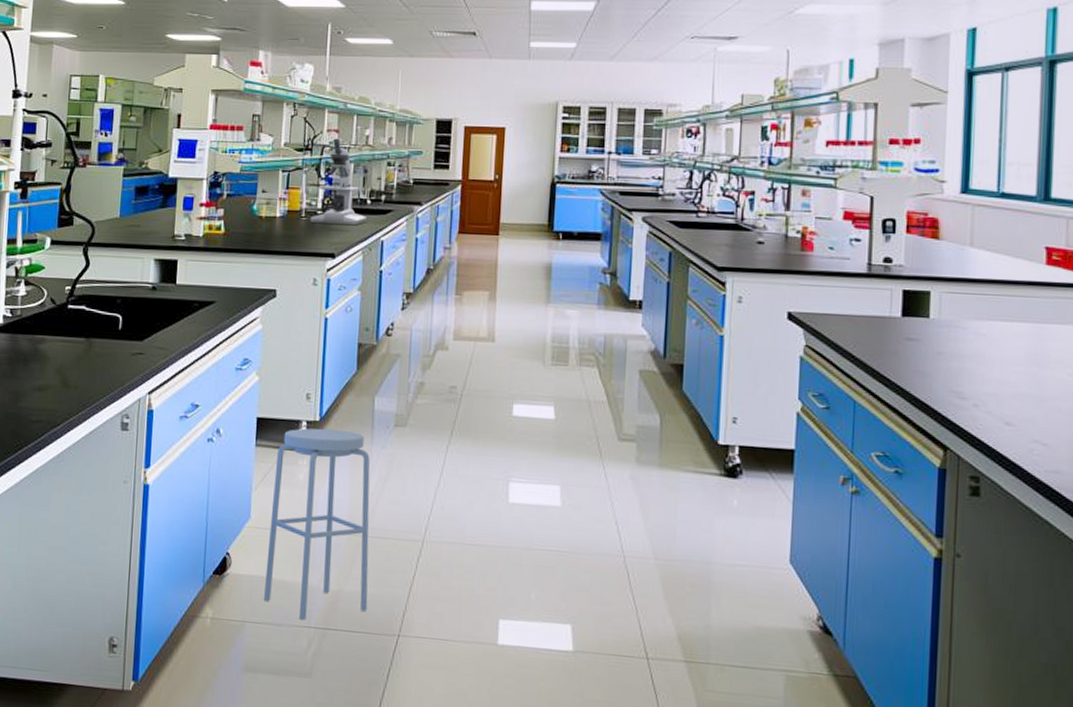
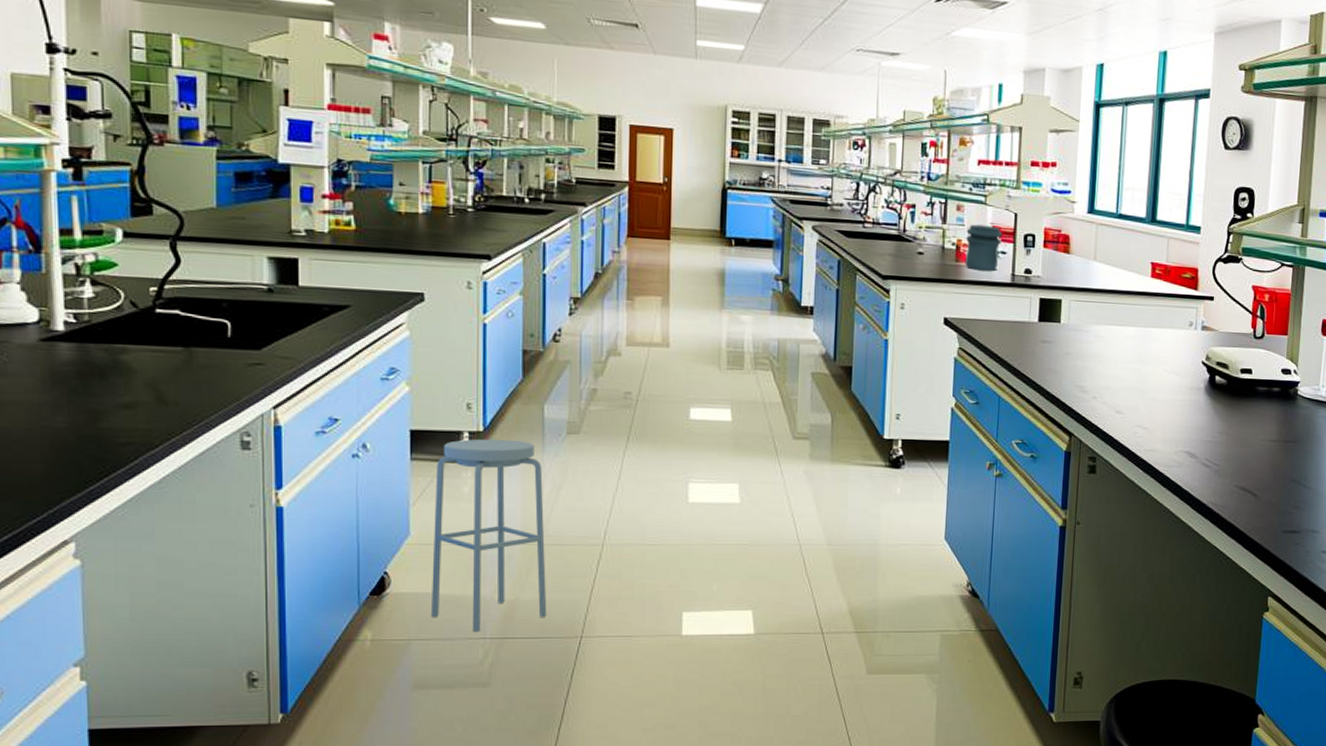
microscope: present [309,138,368,226] -> none [459,129,527,226]
jar: none [811,210,857,261] -> present [965,224,1003,272]

